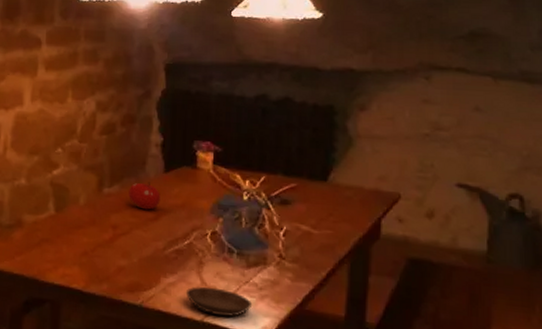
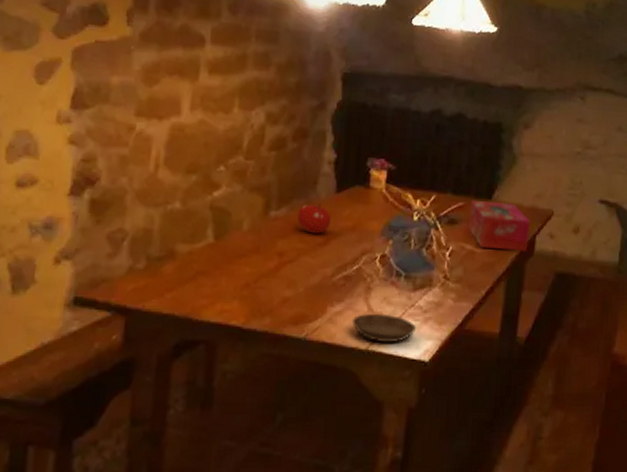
tissue box: none [302,181,374,235] -> present [467,199,531,251]

